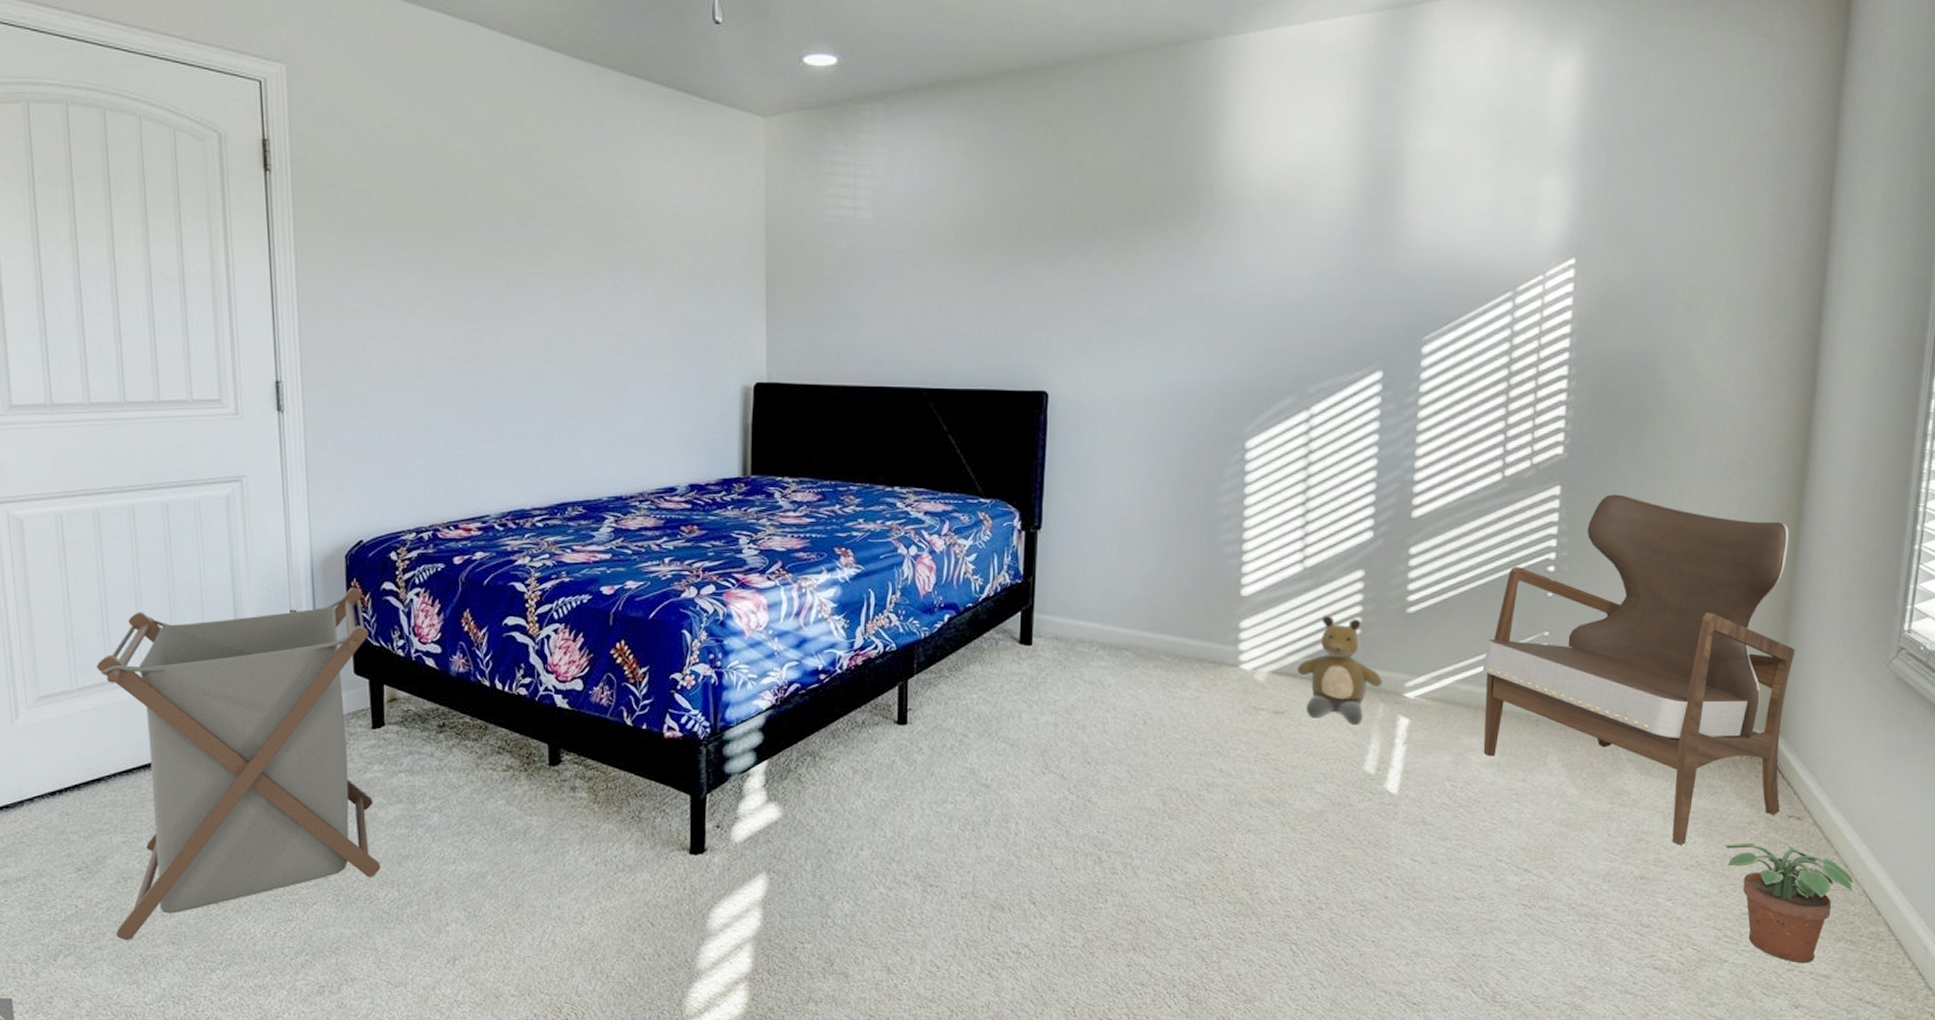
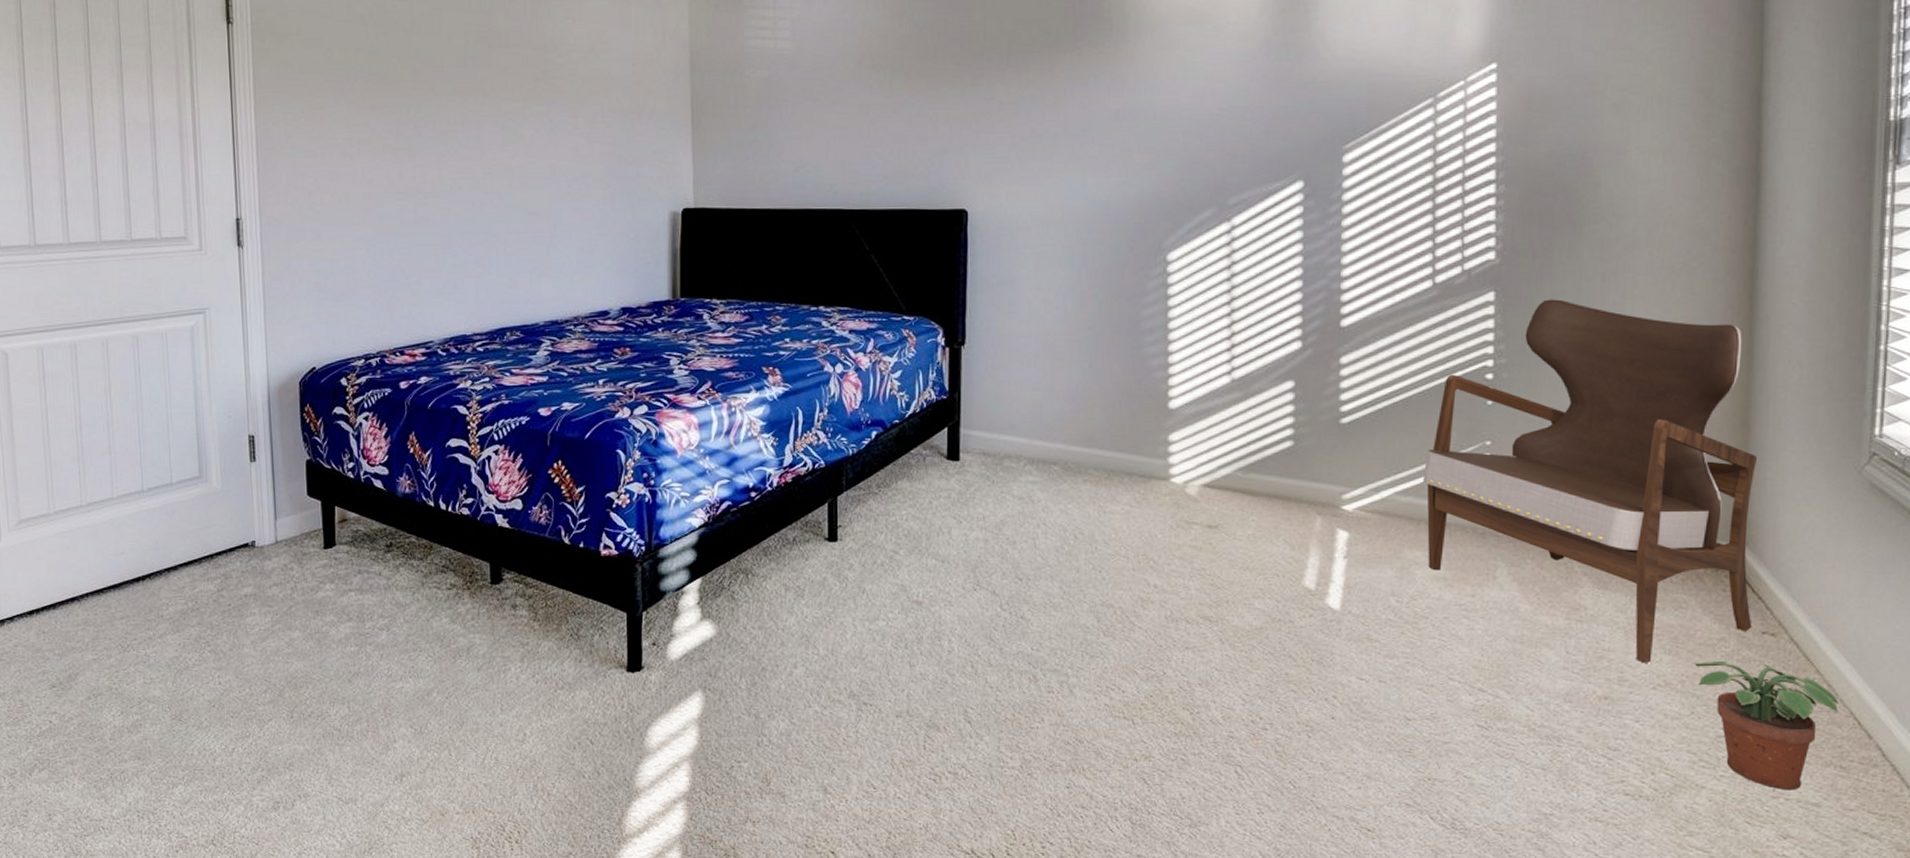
laundry basket: present [96,587,381,940] -> none [71,412,332,755]
bear: present [1296,615,1383,725] -> none [1229,426,1319,539]

